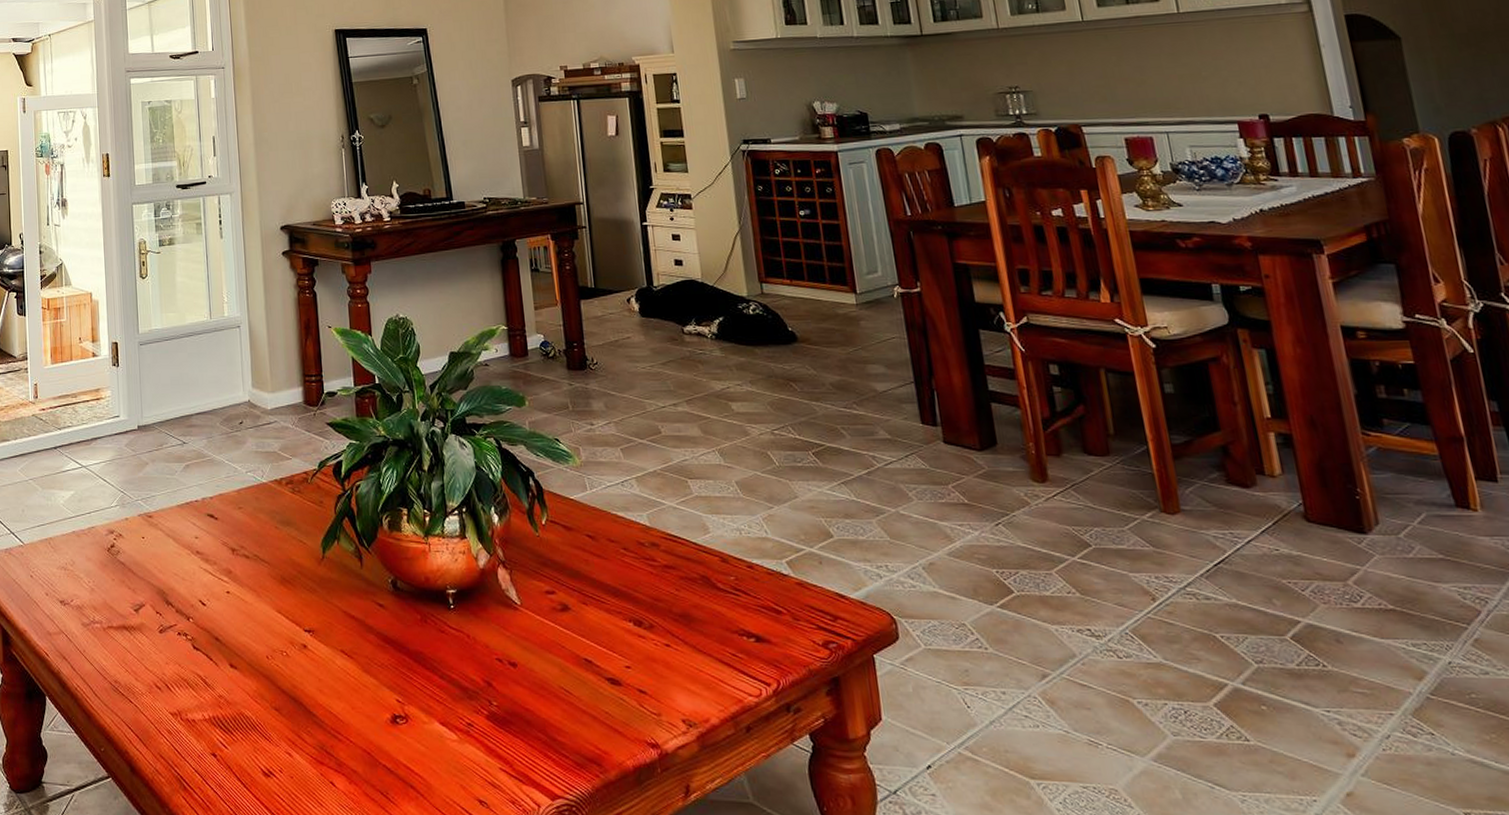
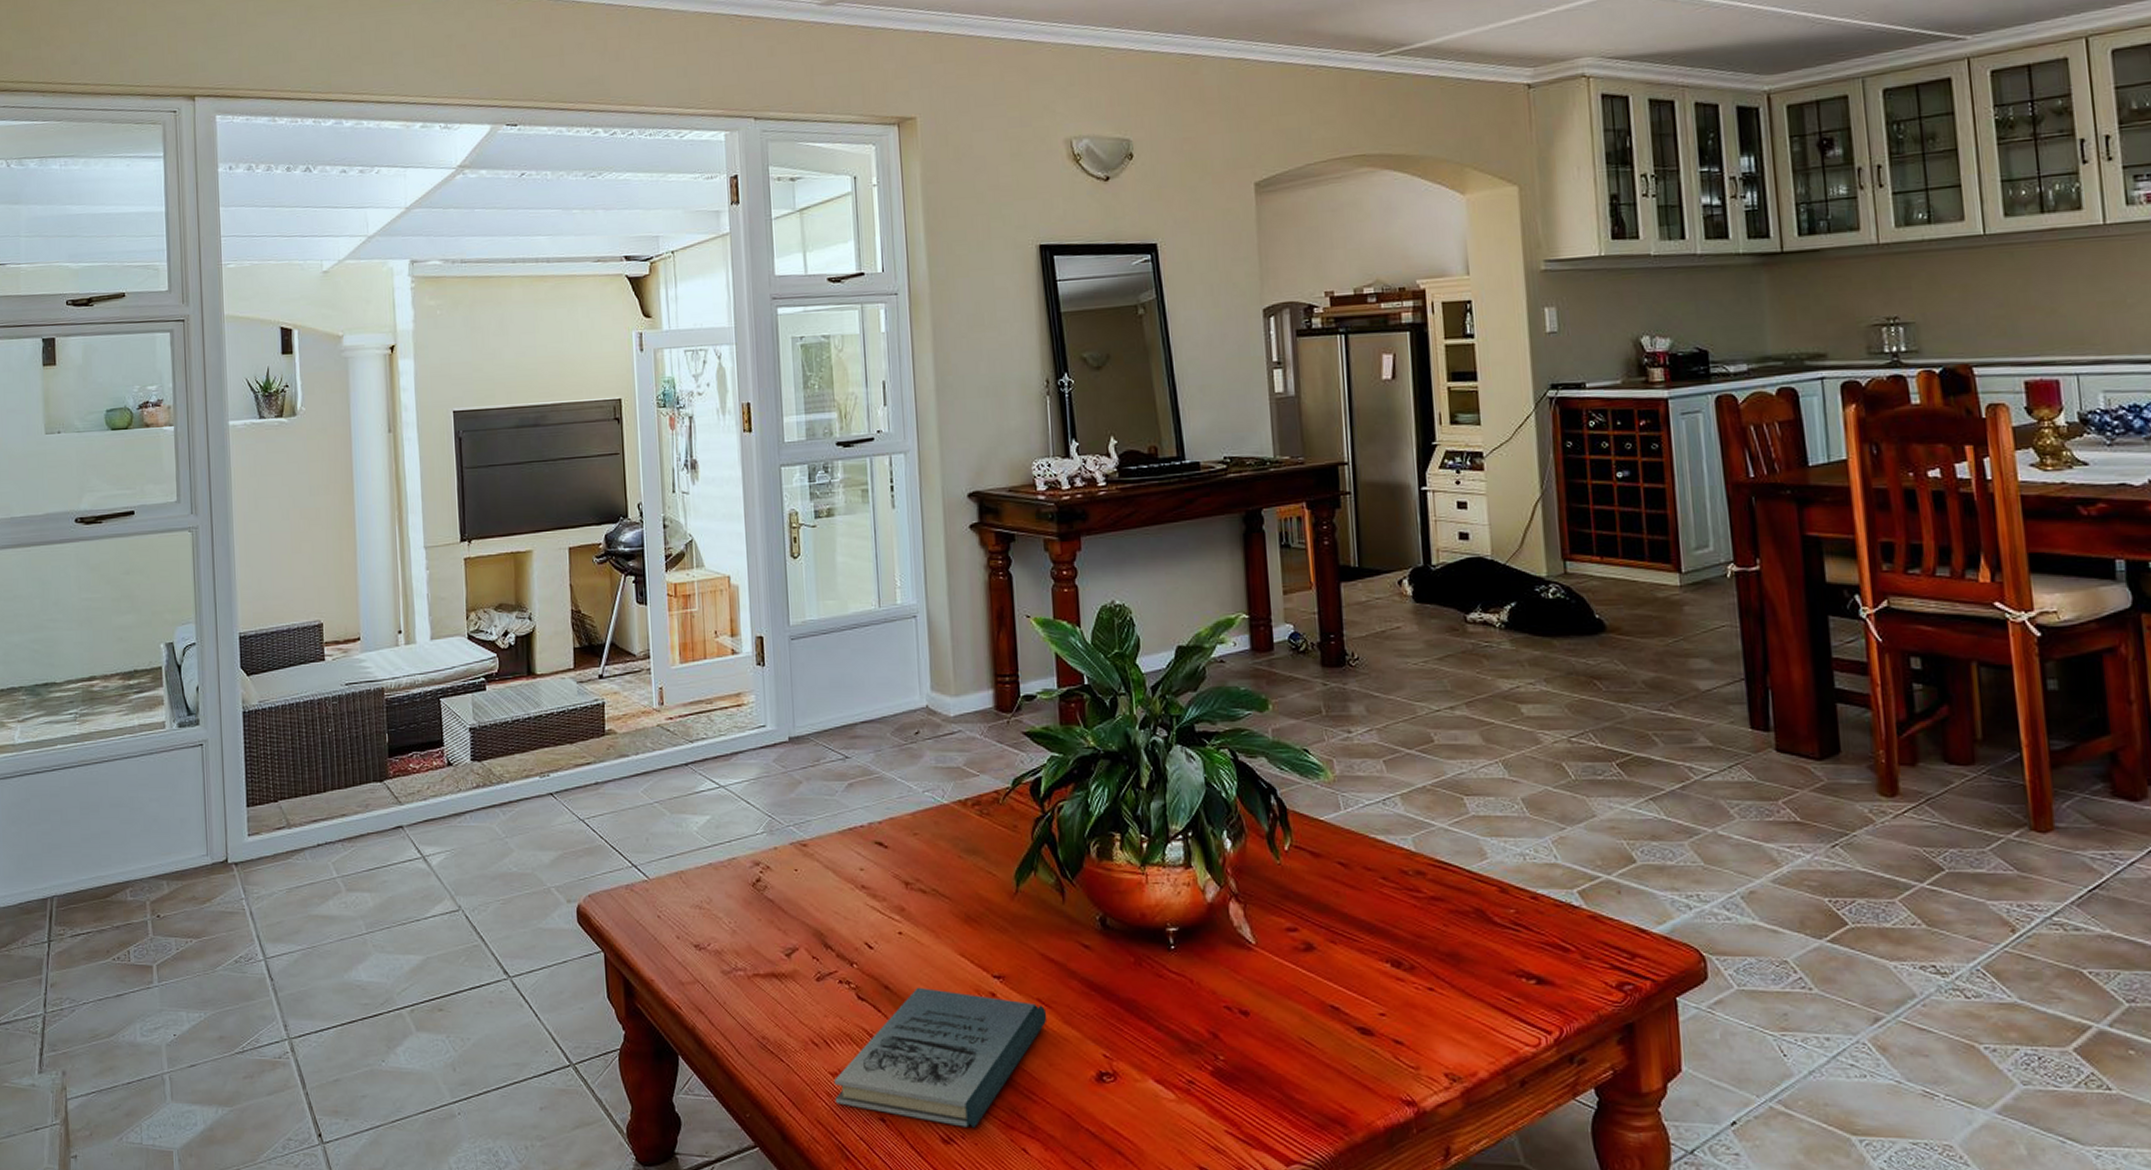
book: none [173,639,350,764] -> present [833,987,1047,1129]

